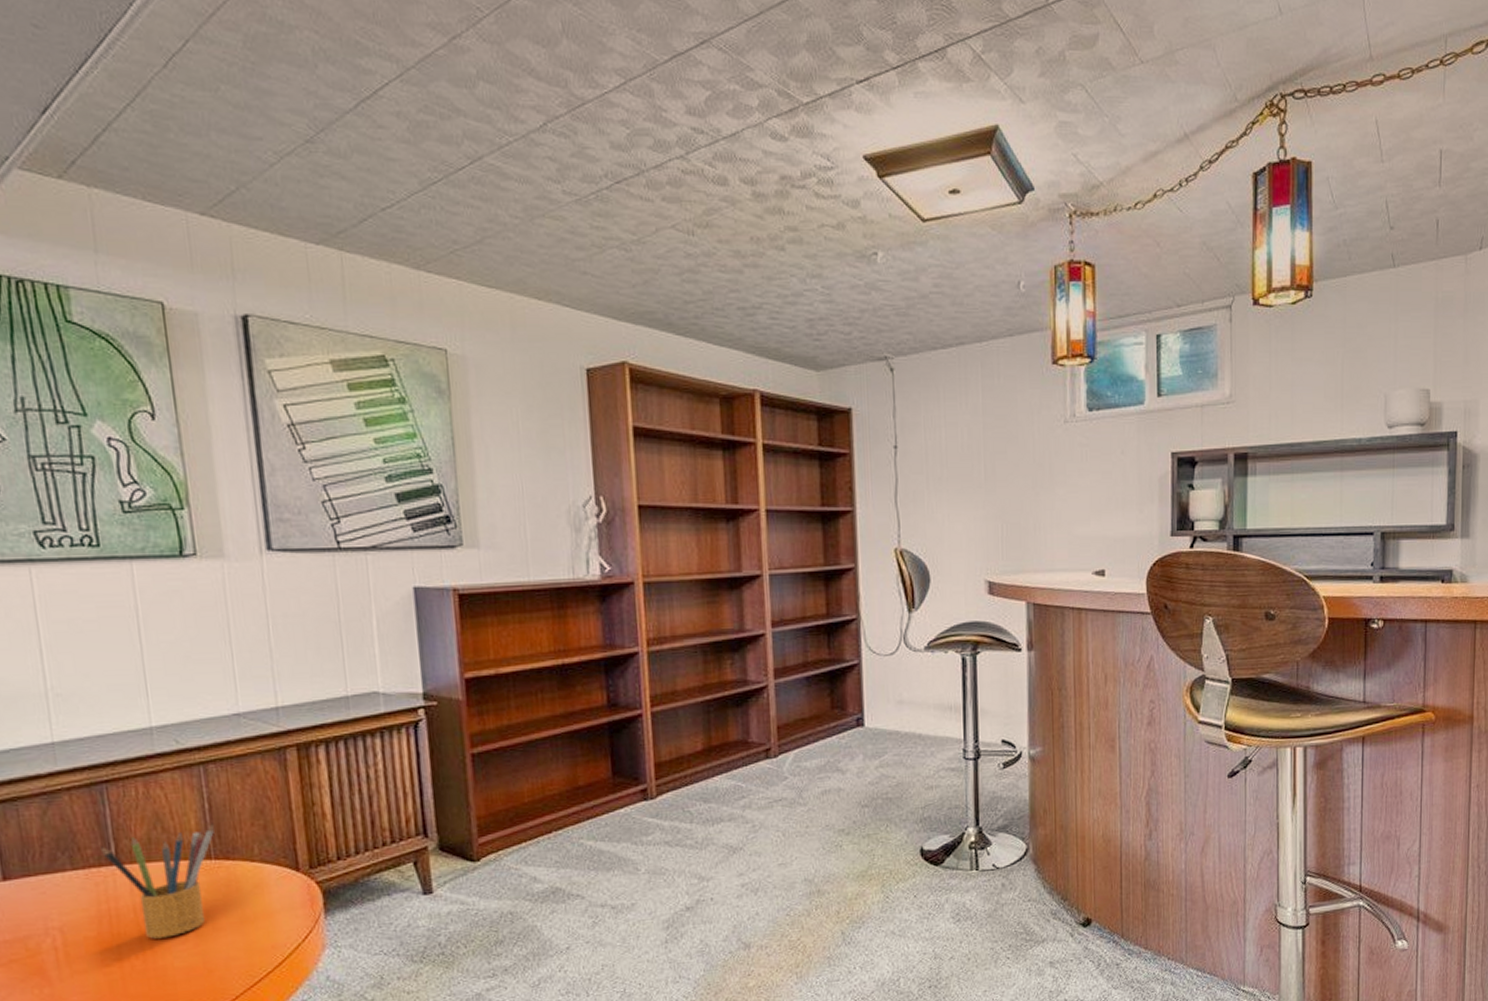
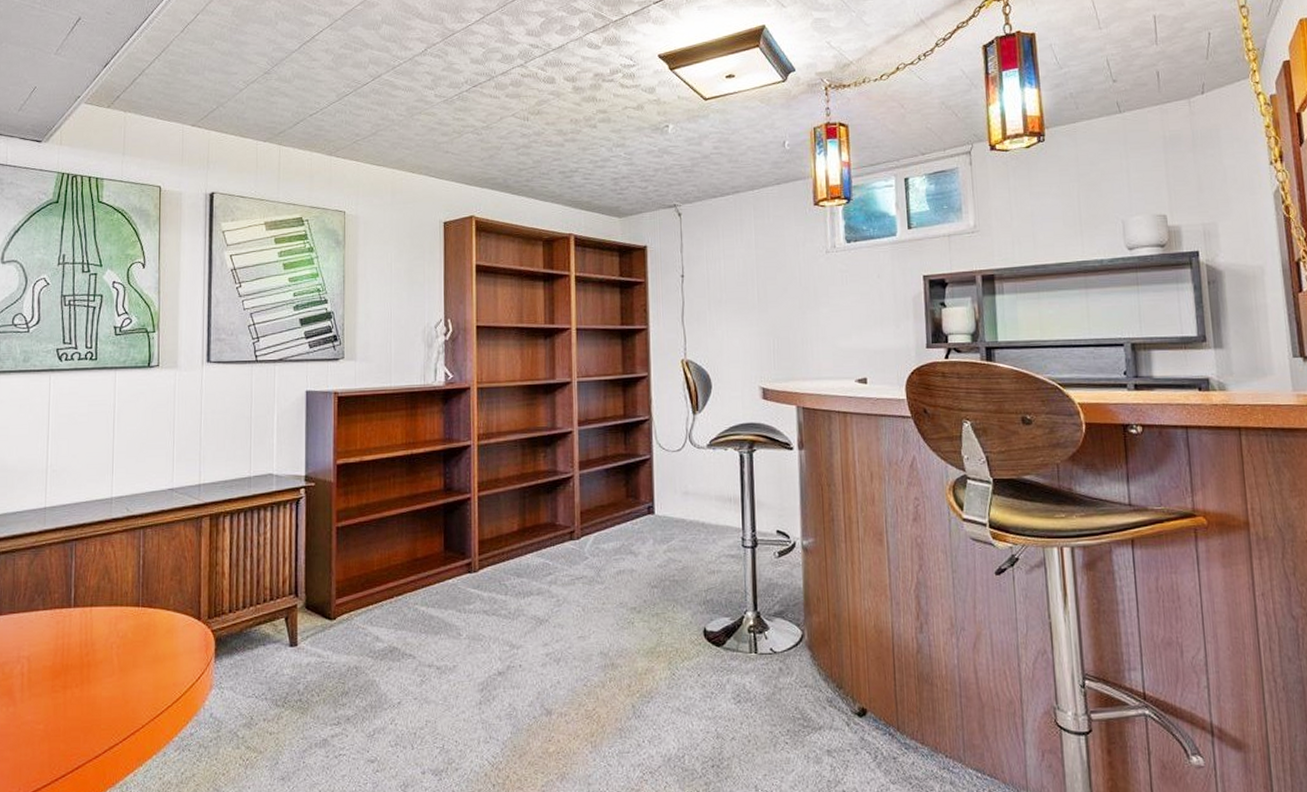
pencil box: present [101,823,215,939] -> none [65,576,145,671]

